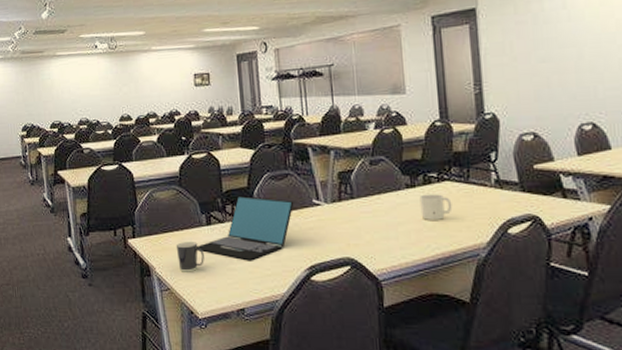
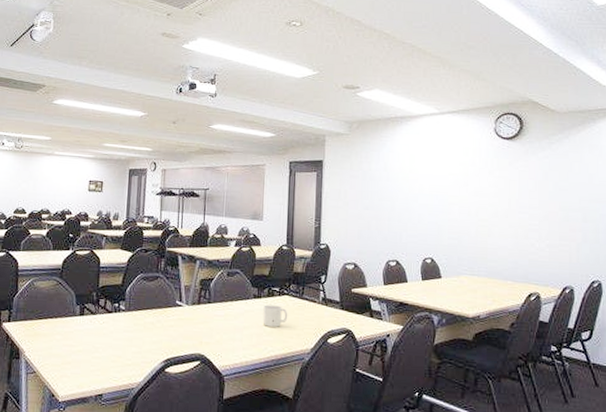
mug: present [176,242,204,272] -> none [47,329,73,358]
laptop: present [197,196,294,261] -> none [67,292,160,351]

